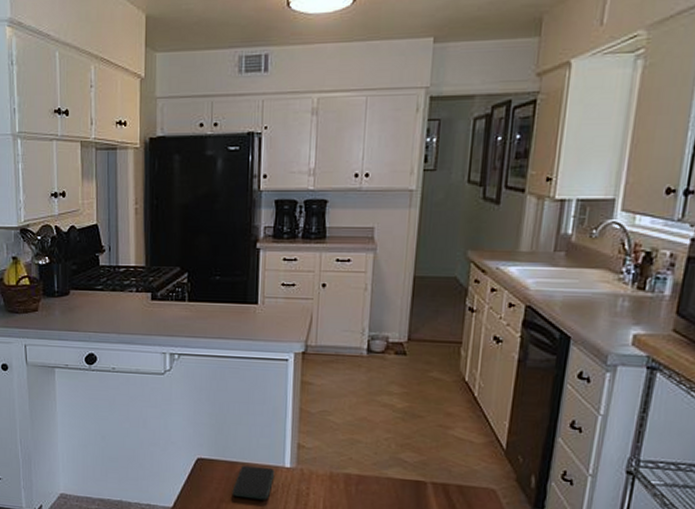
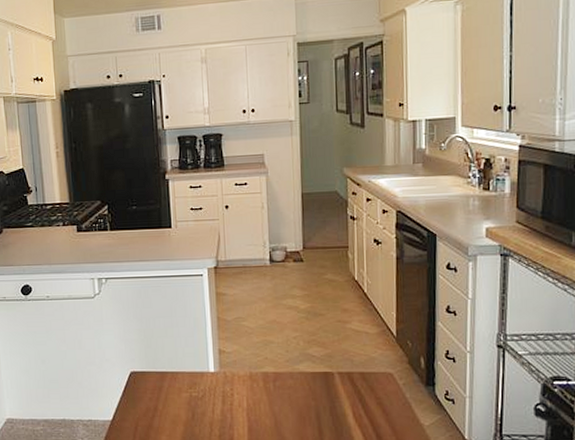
smartphone: present [232,465,275,500] -> none [165,374,202,405]

